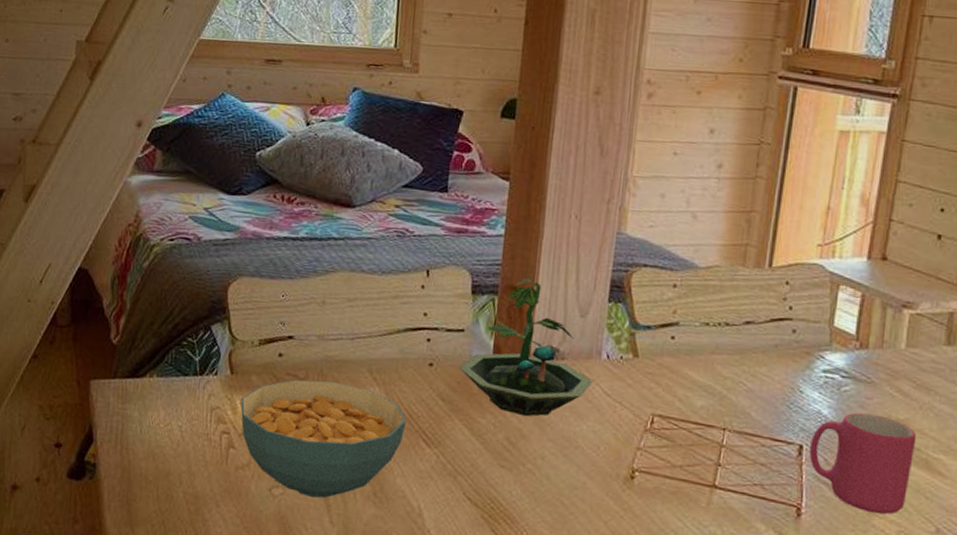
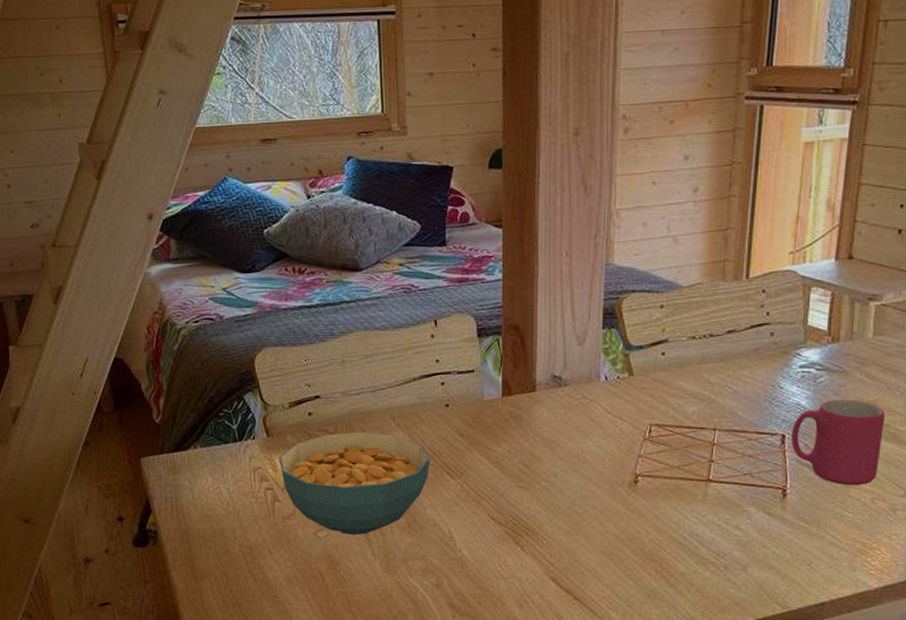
terrarium: present [459,278,593,417] -> none [473,317,595,441]

